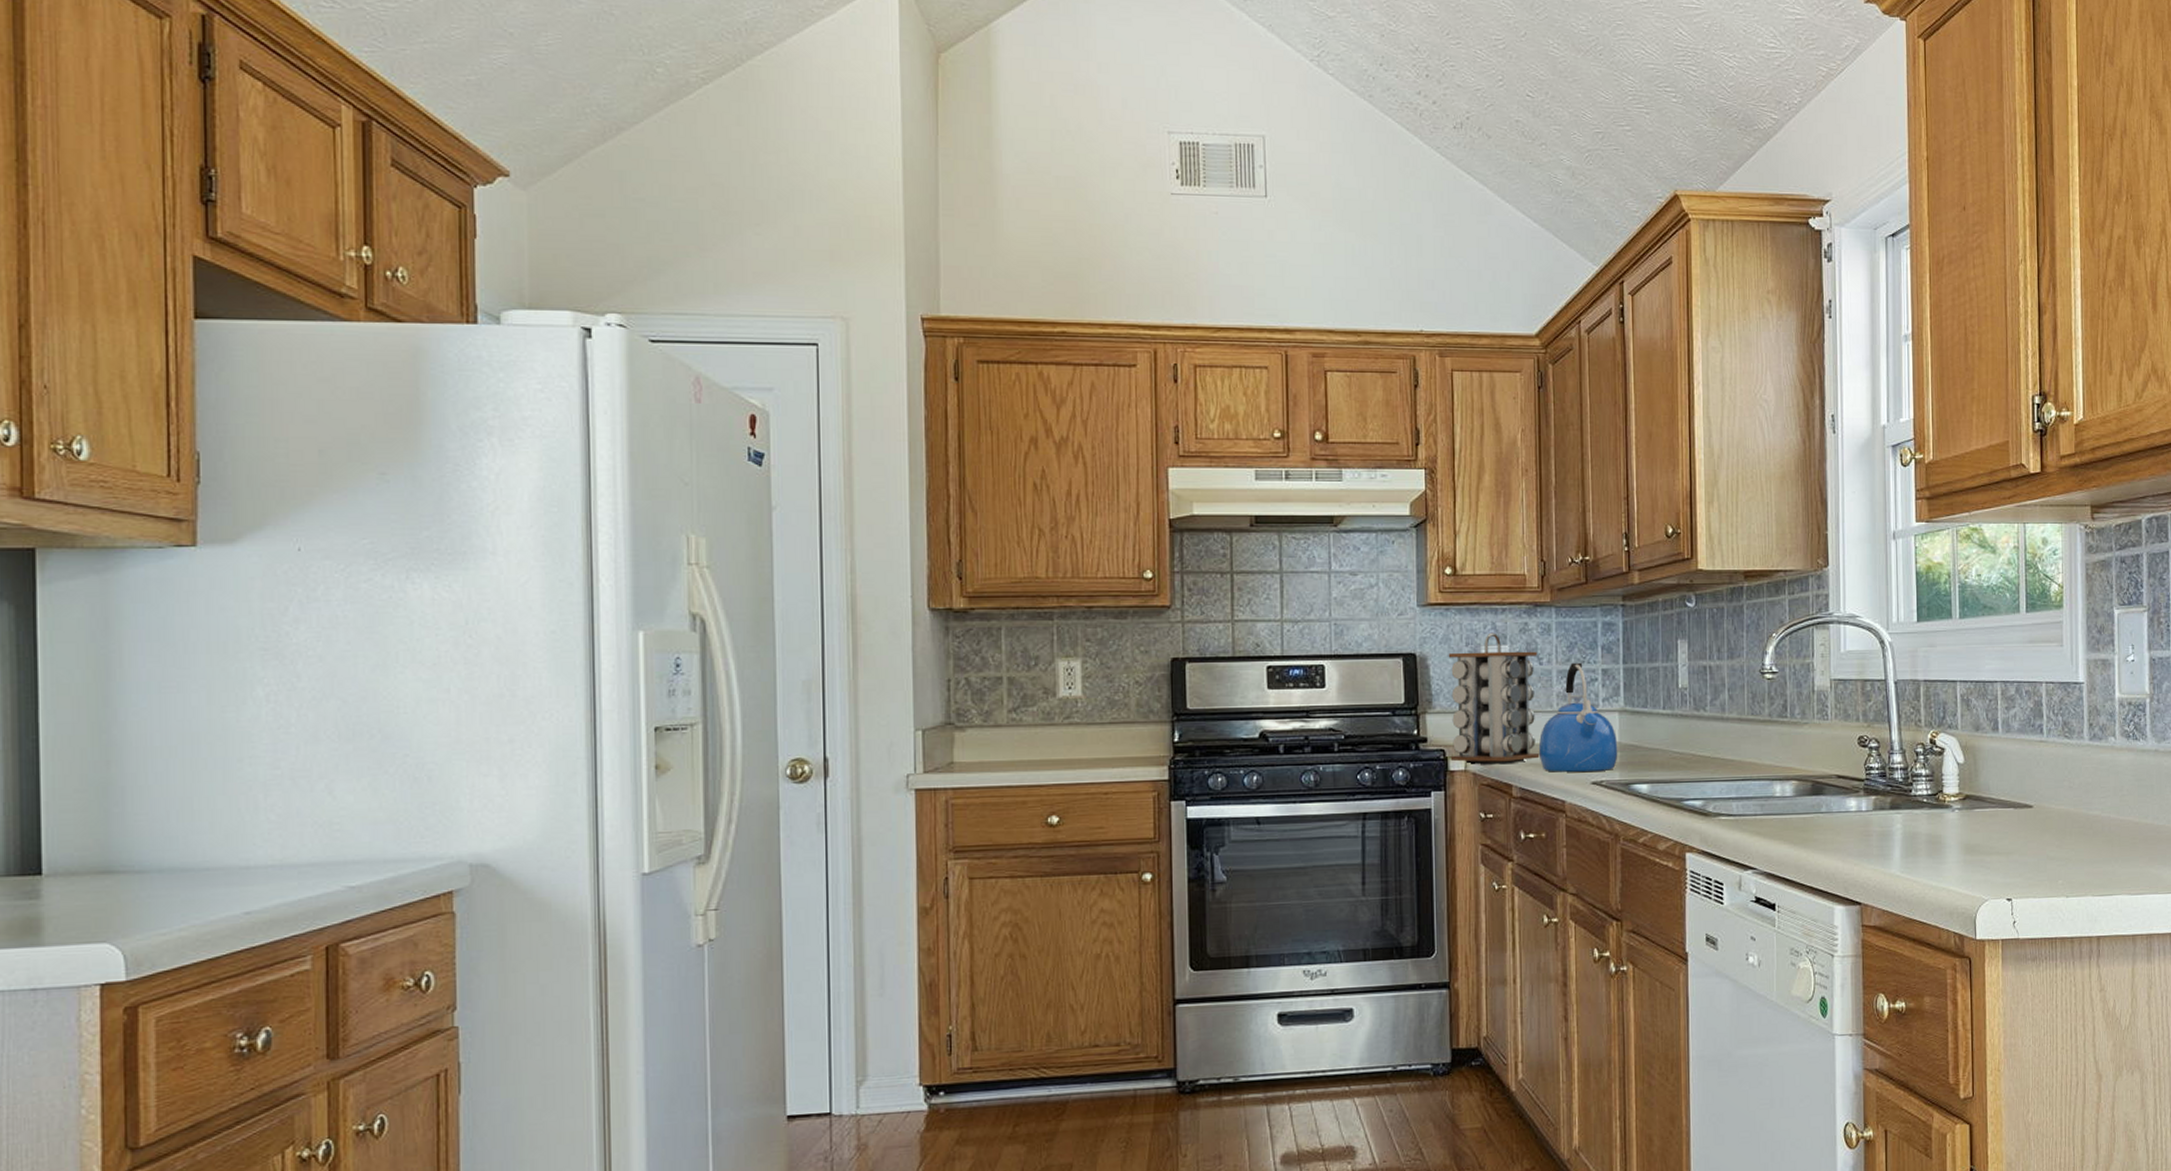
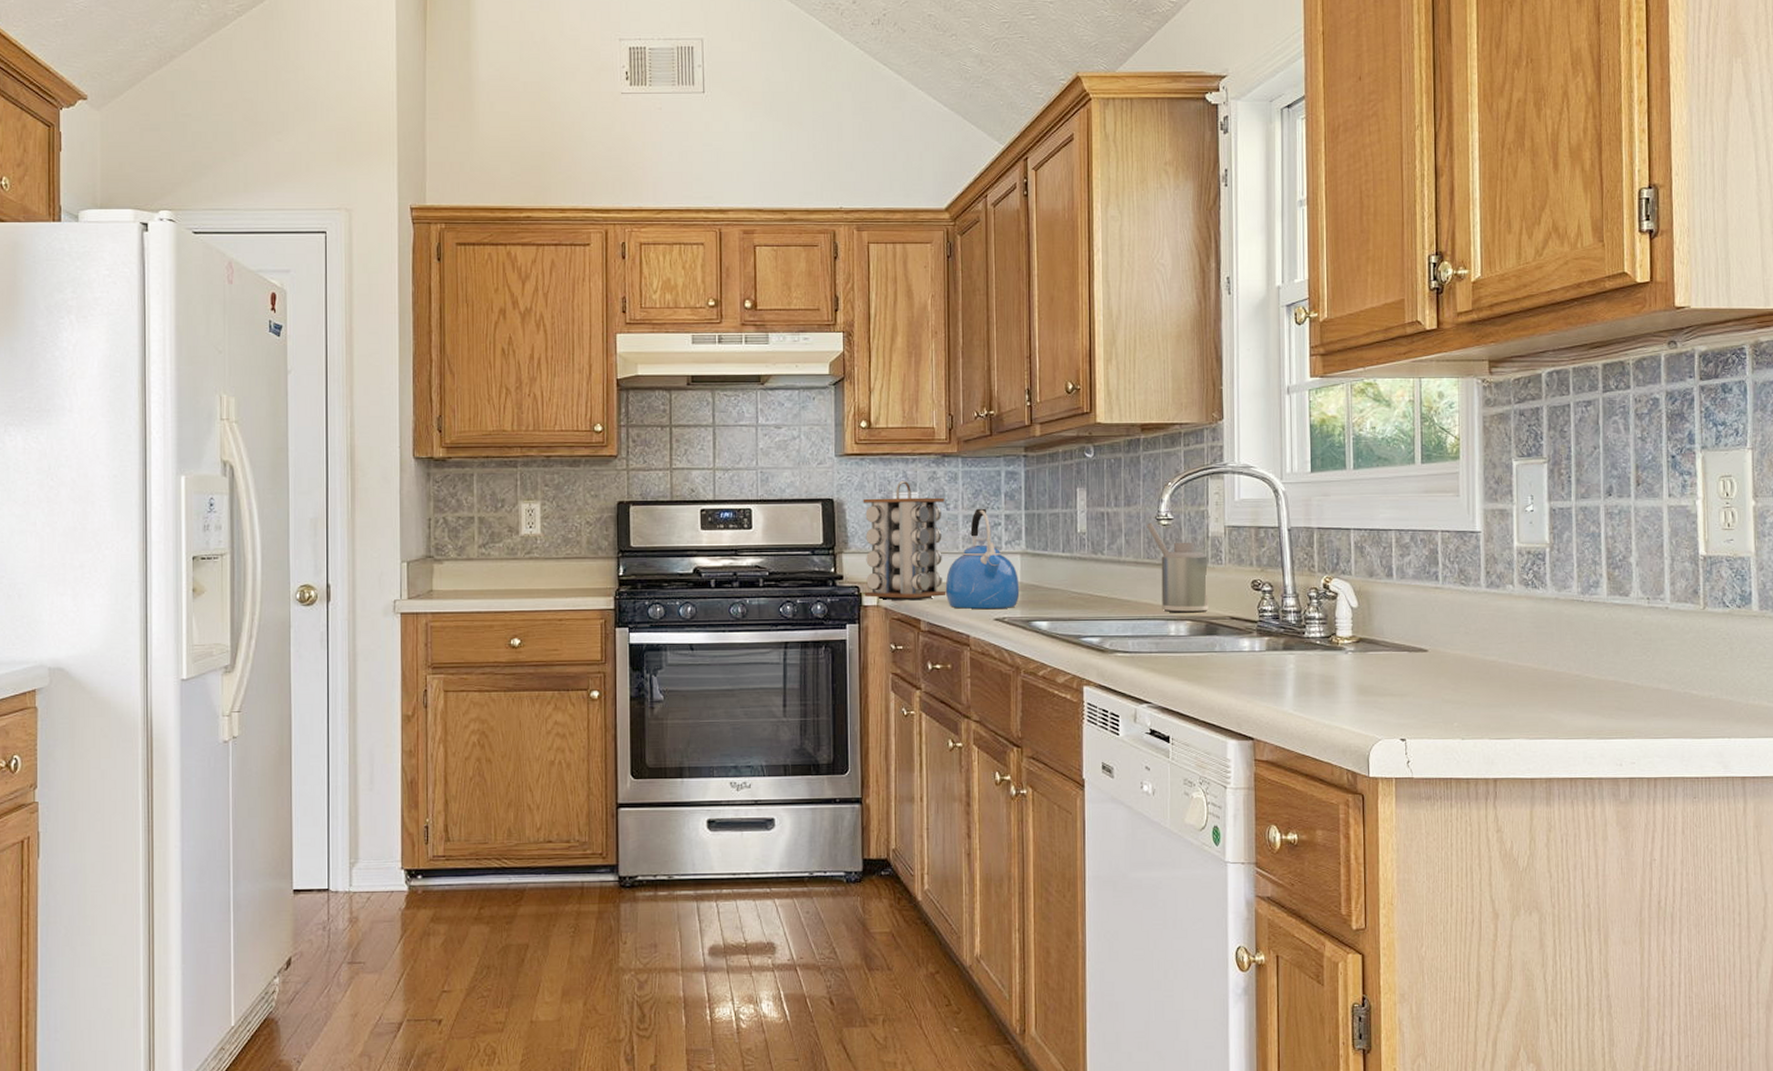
soap dispenser: none [1750,676,1815,773] -> present [1146,522,1209,613]

